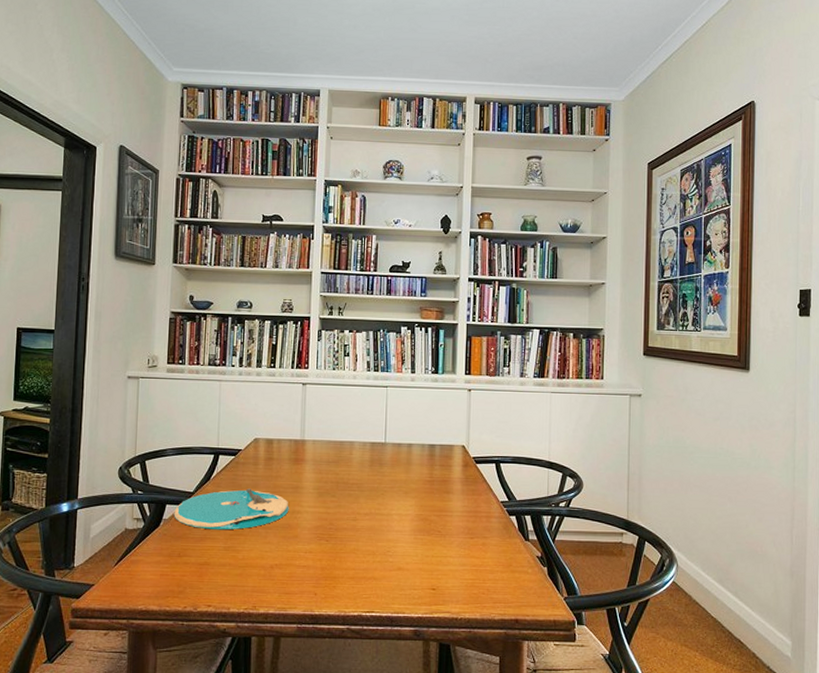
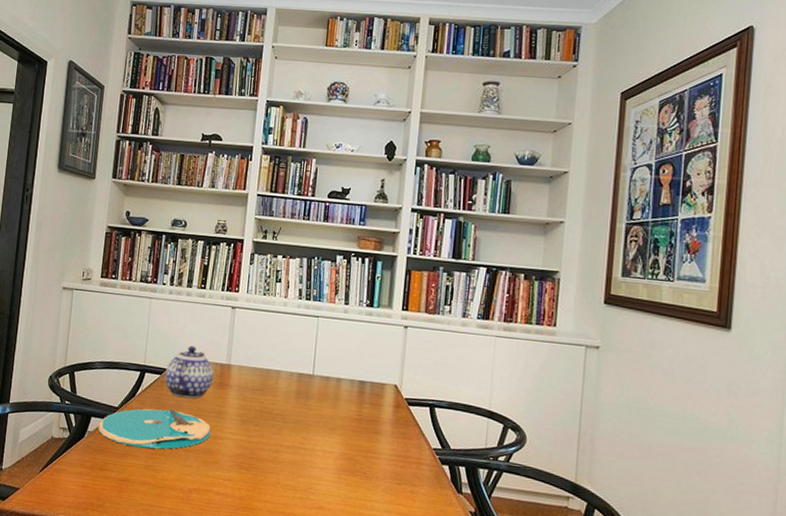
teapot: none [239,425,289,477] -> present [164,345,214,399]

